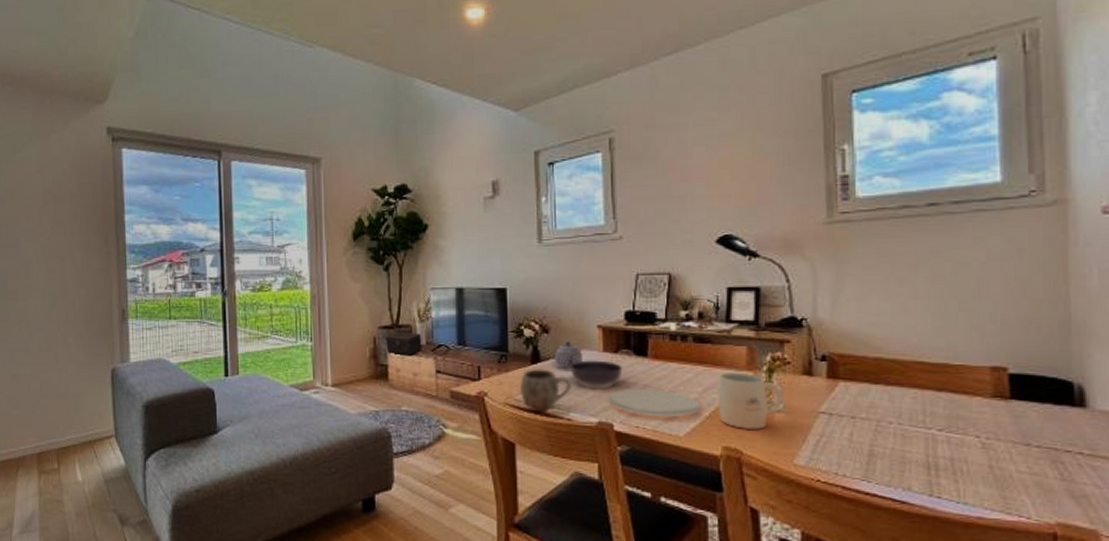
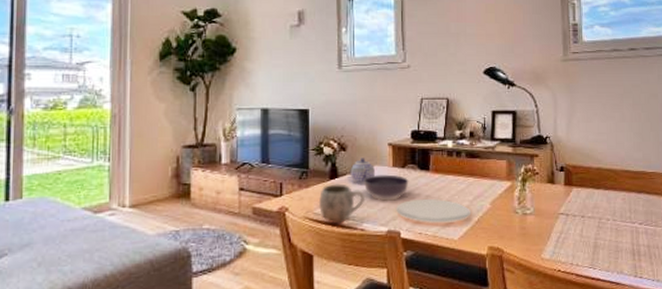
decorative box: present [386,332,422,356] -> none [189,151,226,174]
mug: present [718,372,782,429] -> none [485,182,533,231]

